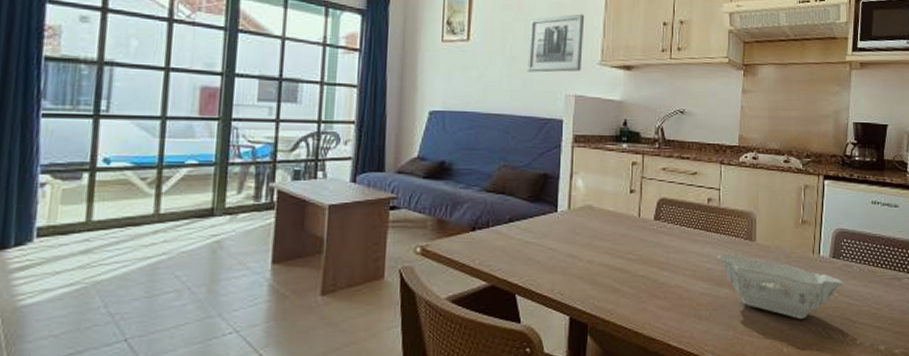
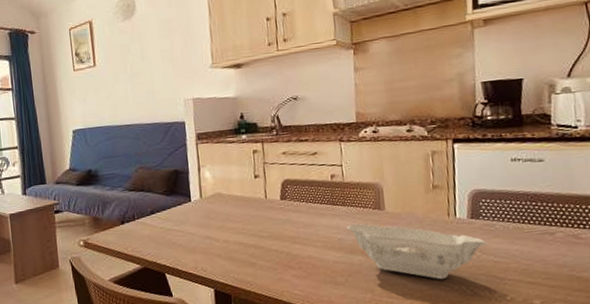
wall art: present [527,14,585,73] -> none [144,24,195,85]

